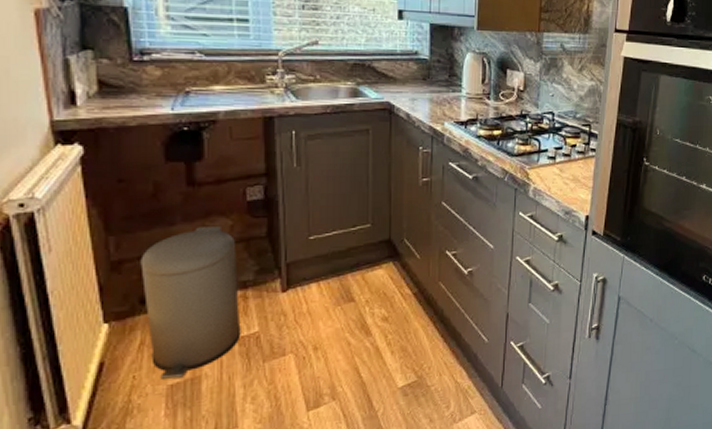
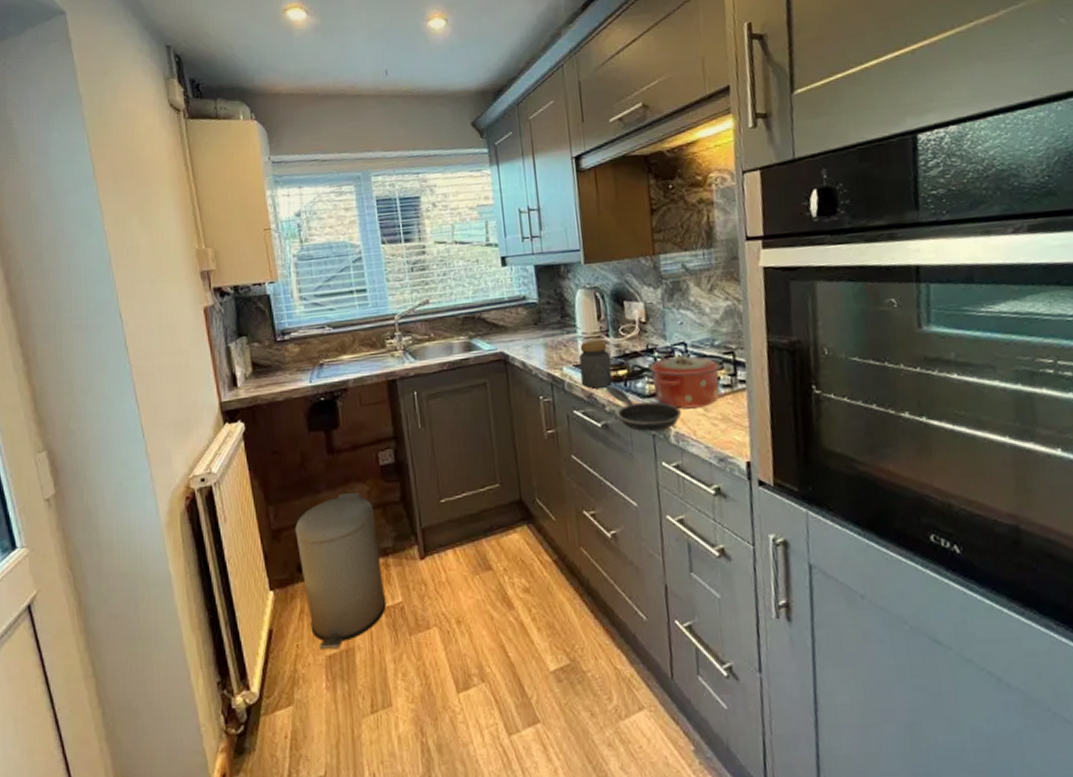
jar: none [459,101,488,144] -> present [579,340,613,389]
frying pan: none [480,143,541,186] -> present [605,385,681,432]
casserole: none [519,124,580,169] -> present [647,356,723,409]

